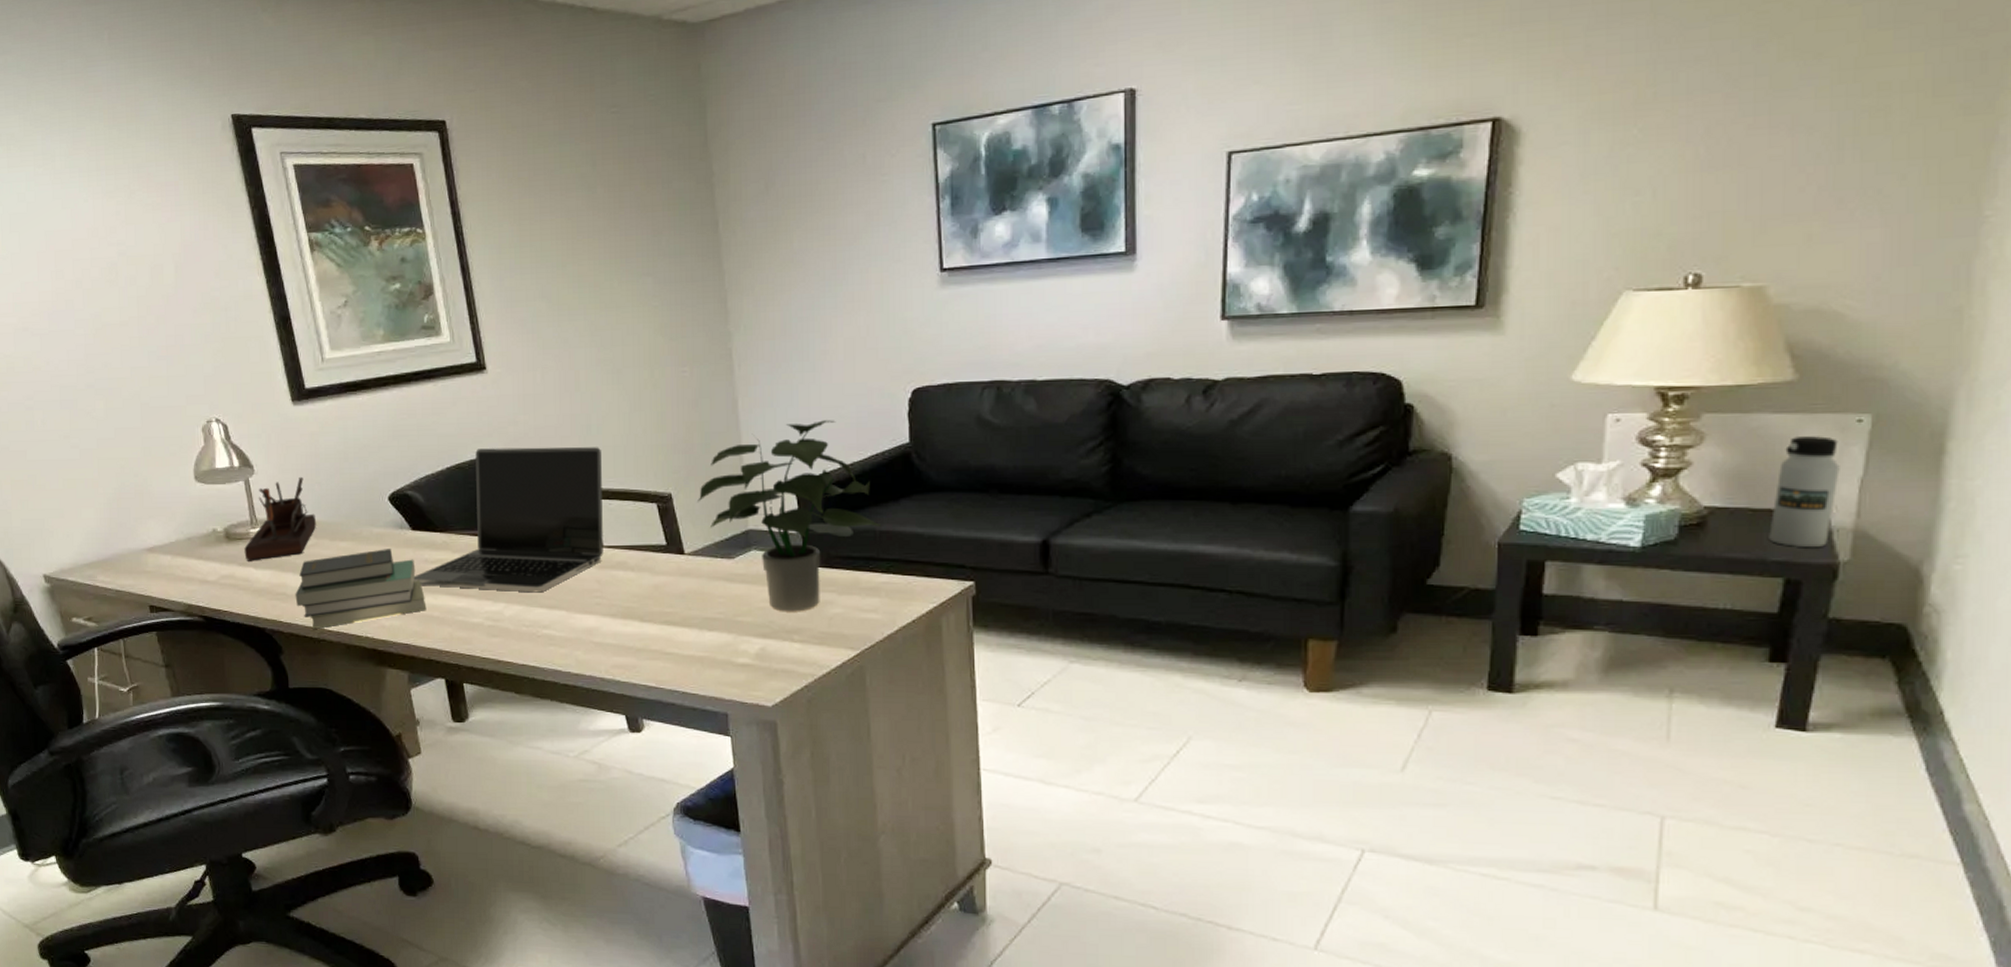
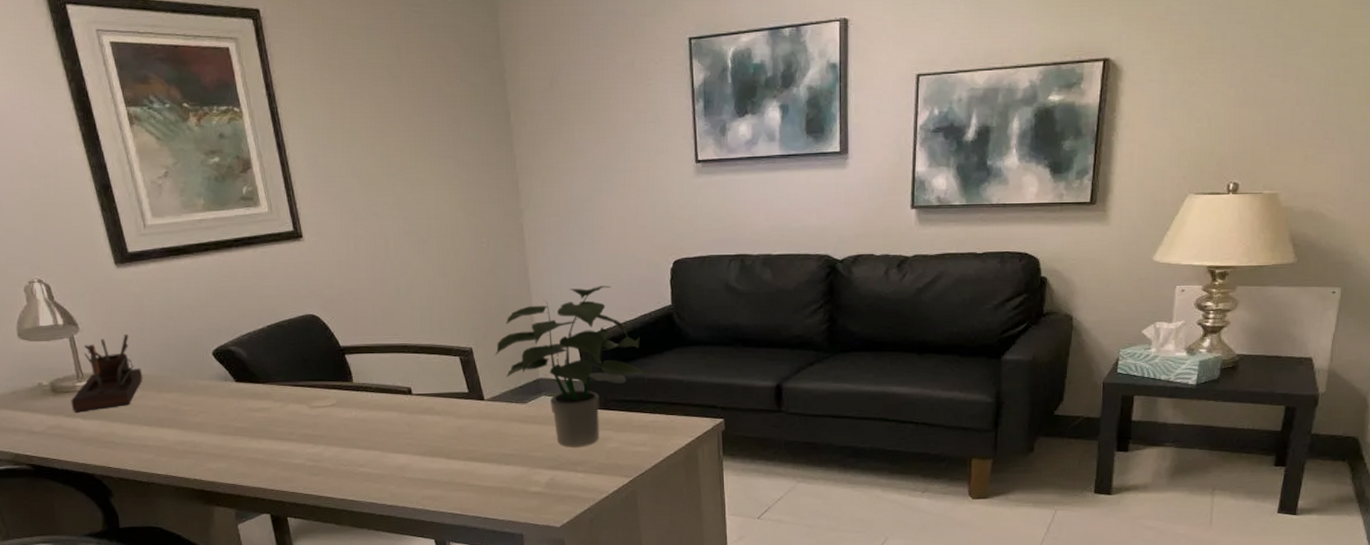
books: present [295,549,427,629] -> none [123,399,251,473]
laptop: present [413,447,603,593] -> none [238,307,413,436]
water bottle: present [1769,436,1840,548] -> none [1276,303,1321,384]

